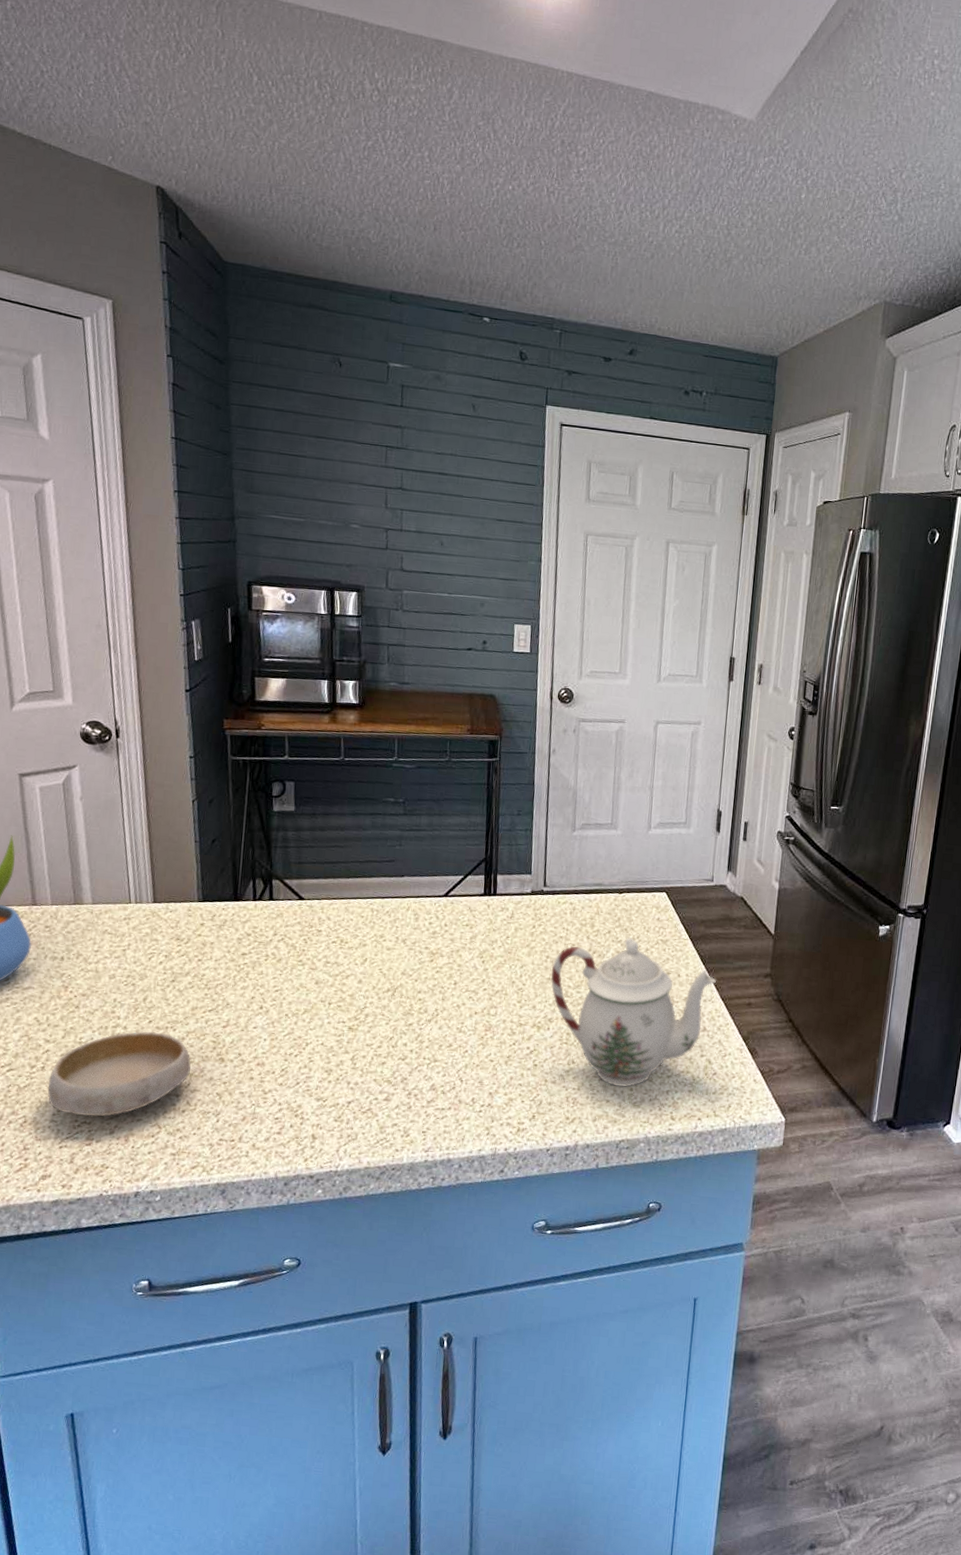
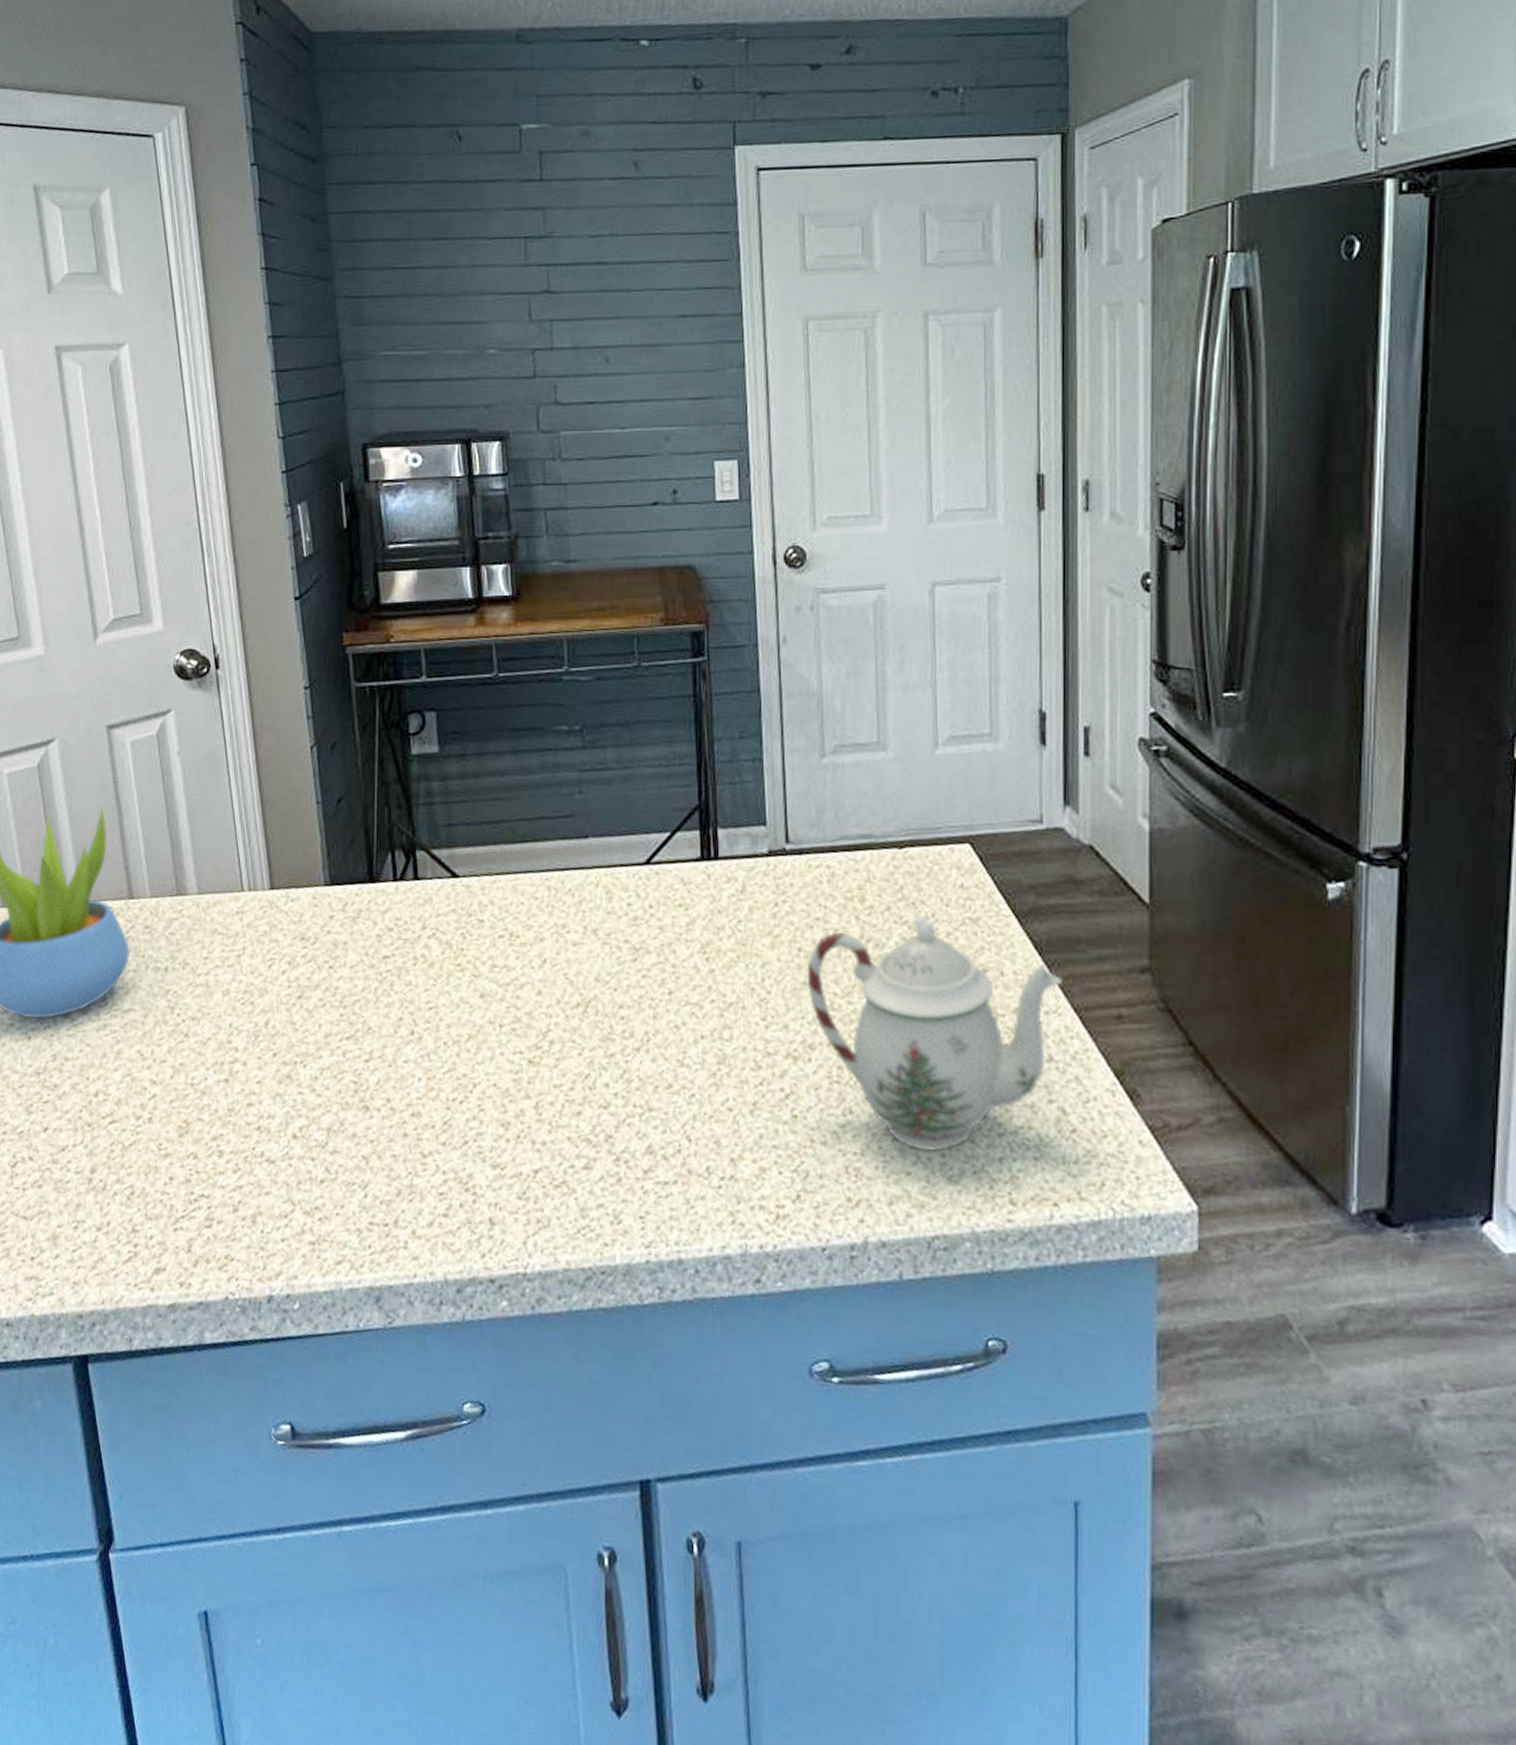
bowl: present [47,1031,191,1117] -> none [156,1068,328,1188]

